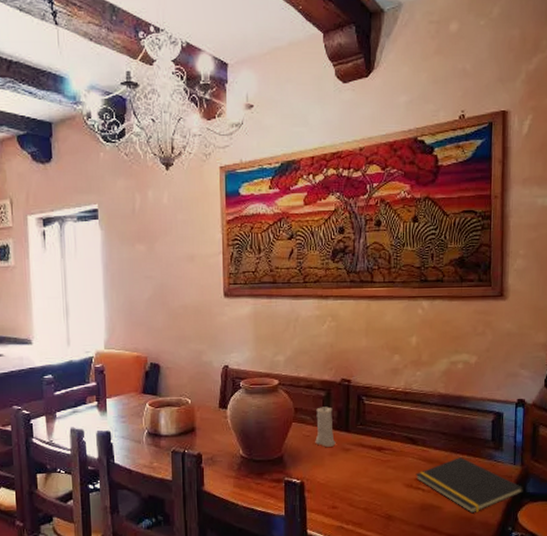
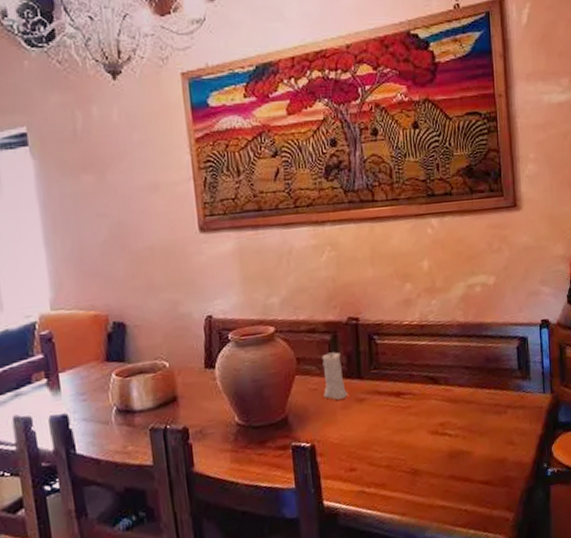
notepad: present [415,457,523,514] -> none [440,392,555,454]

